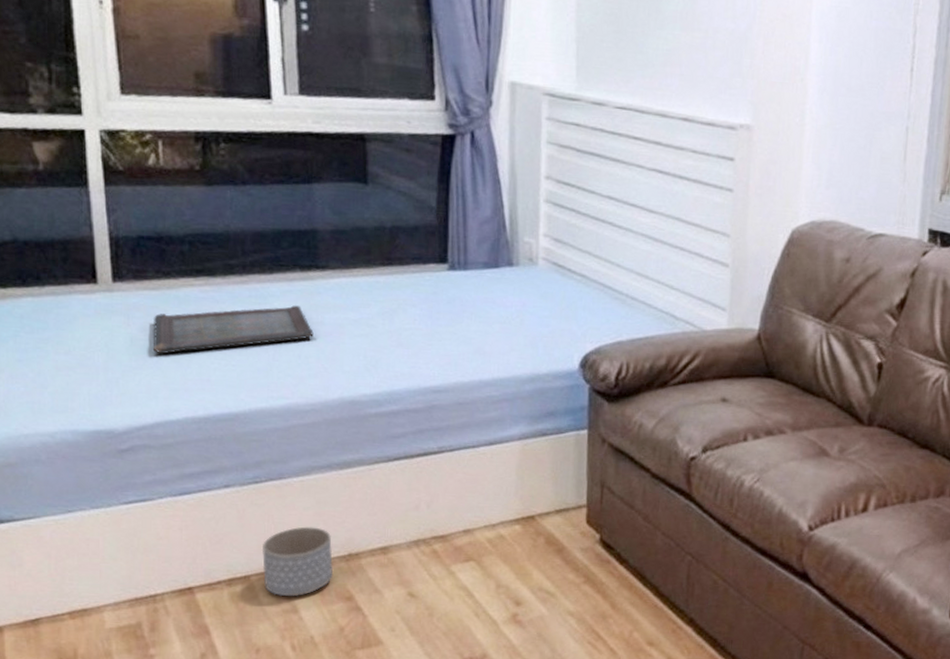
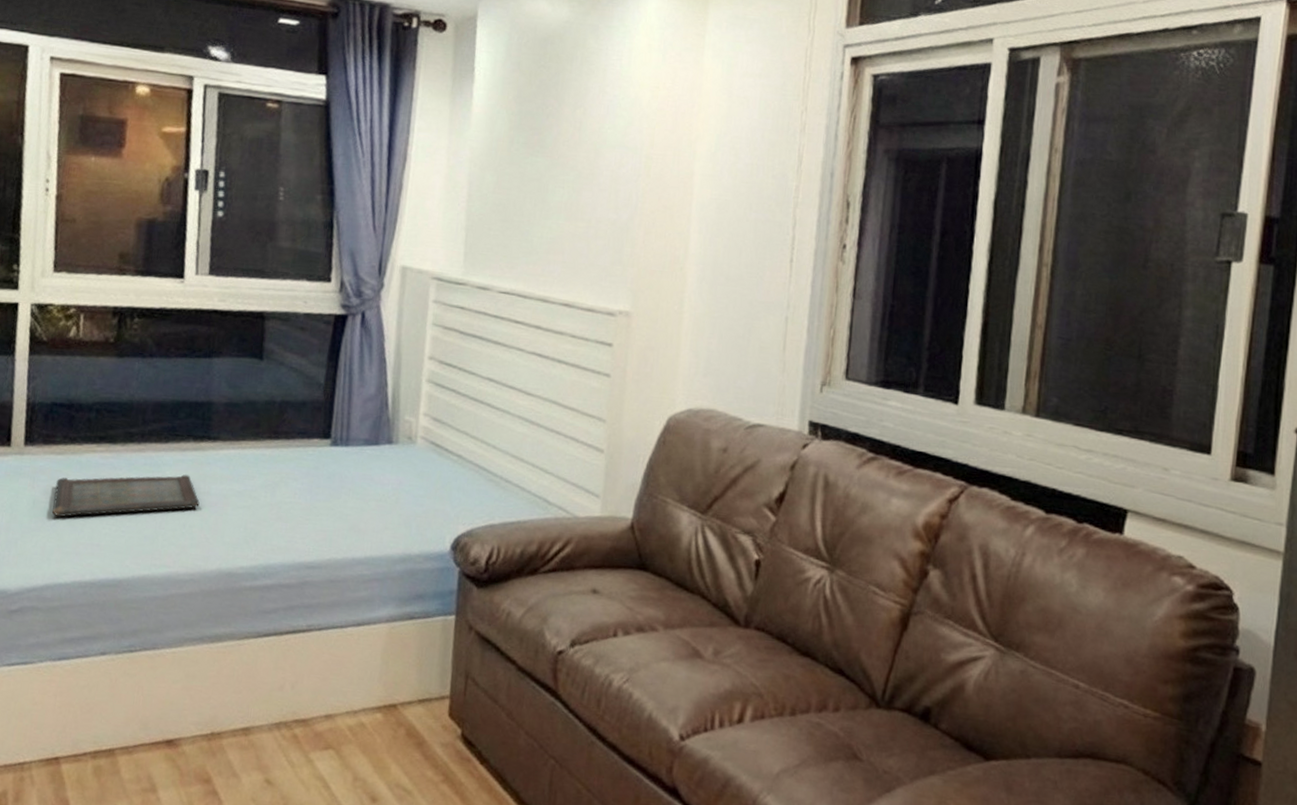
planter: present [261,526,334,597] -> none [126,700,196,776]

